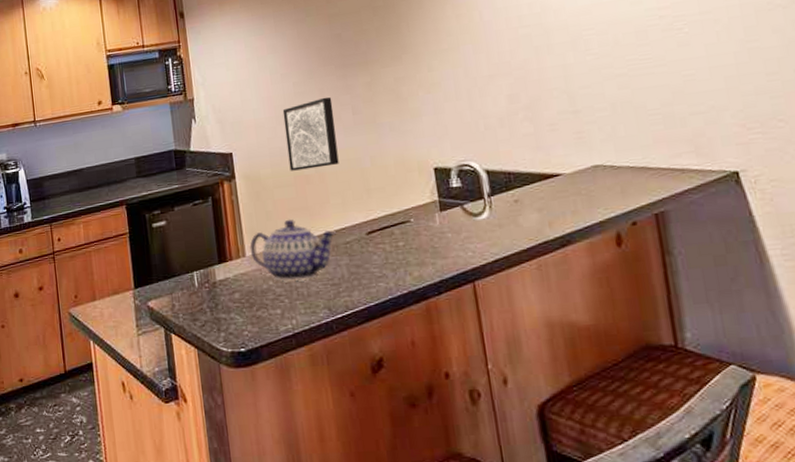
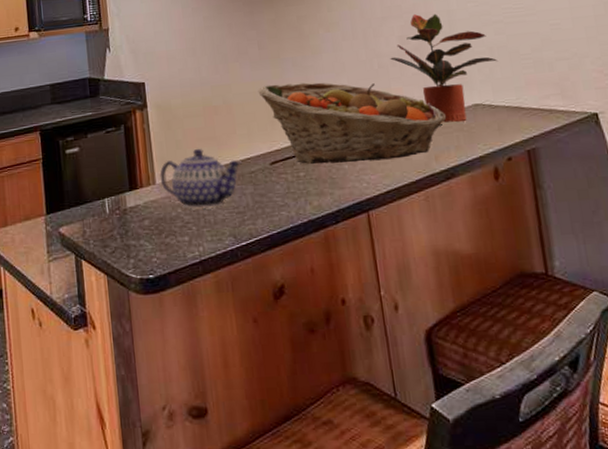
wall art: present [282,97,339,171] -> none [193,31,245,102]
fruit basket: none [352,146,562,234] -> present [258,82,447,165]
potted plant: none [498,69,622,186] -> present [390,14,499,123]

